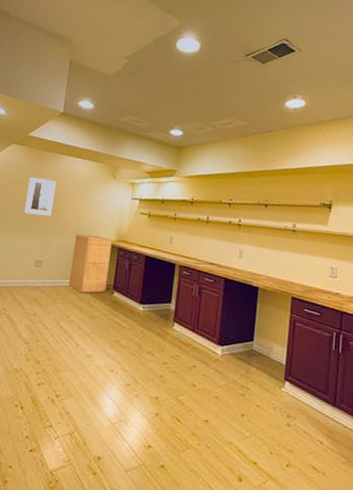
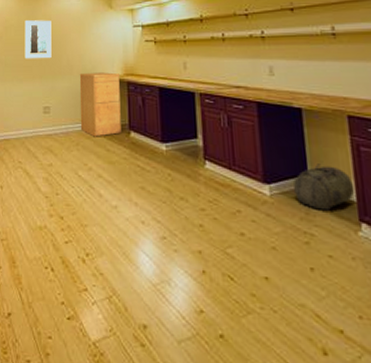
backpack: none [241,333,286,370] -> present [294,164,355,211]

